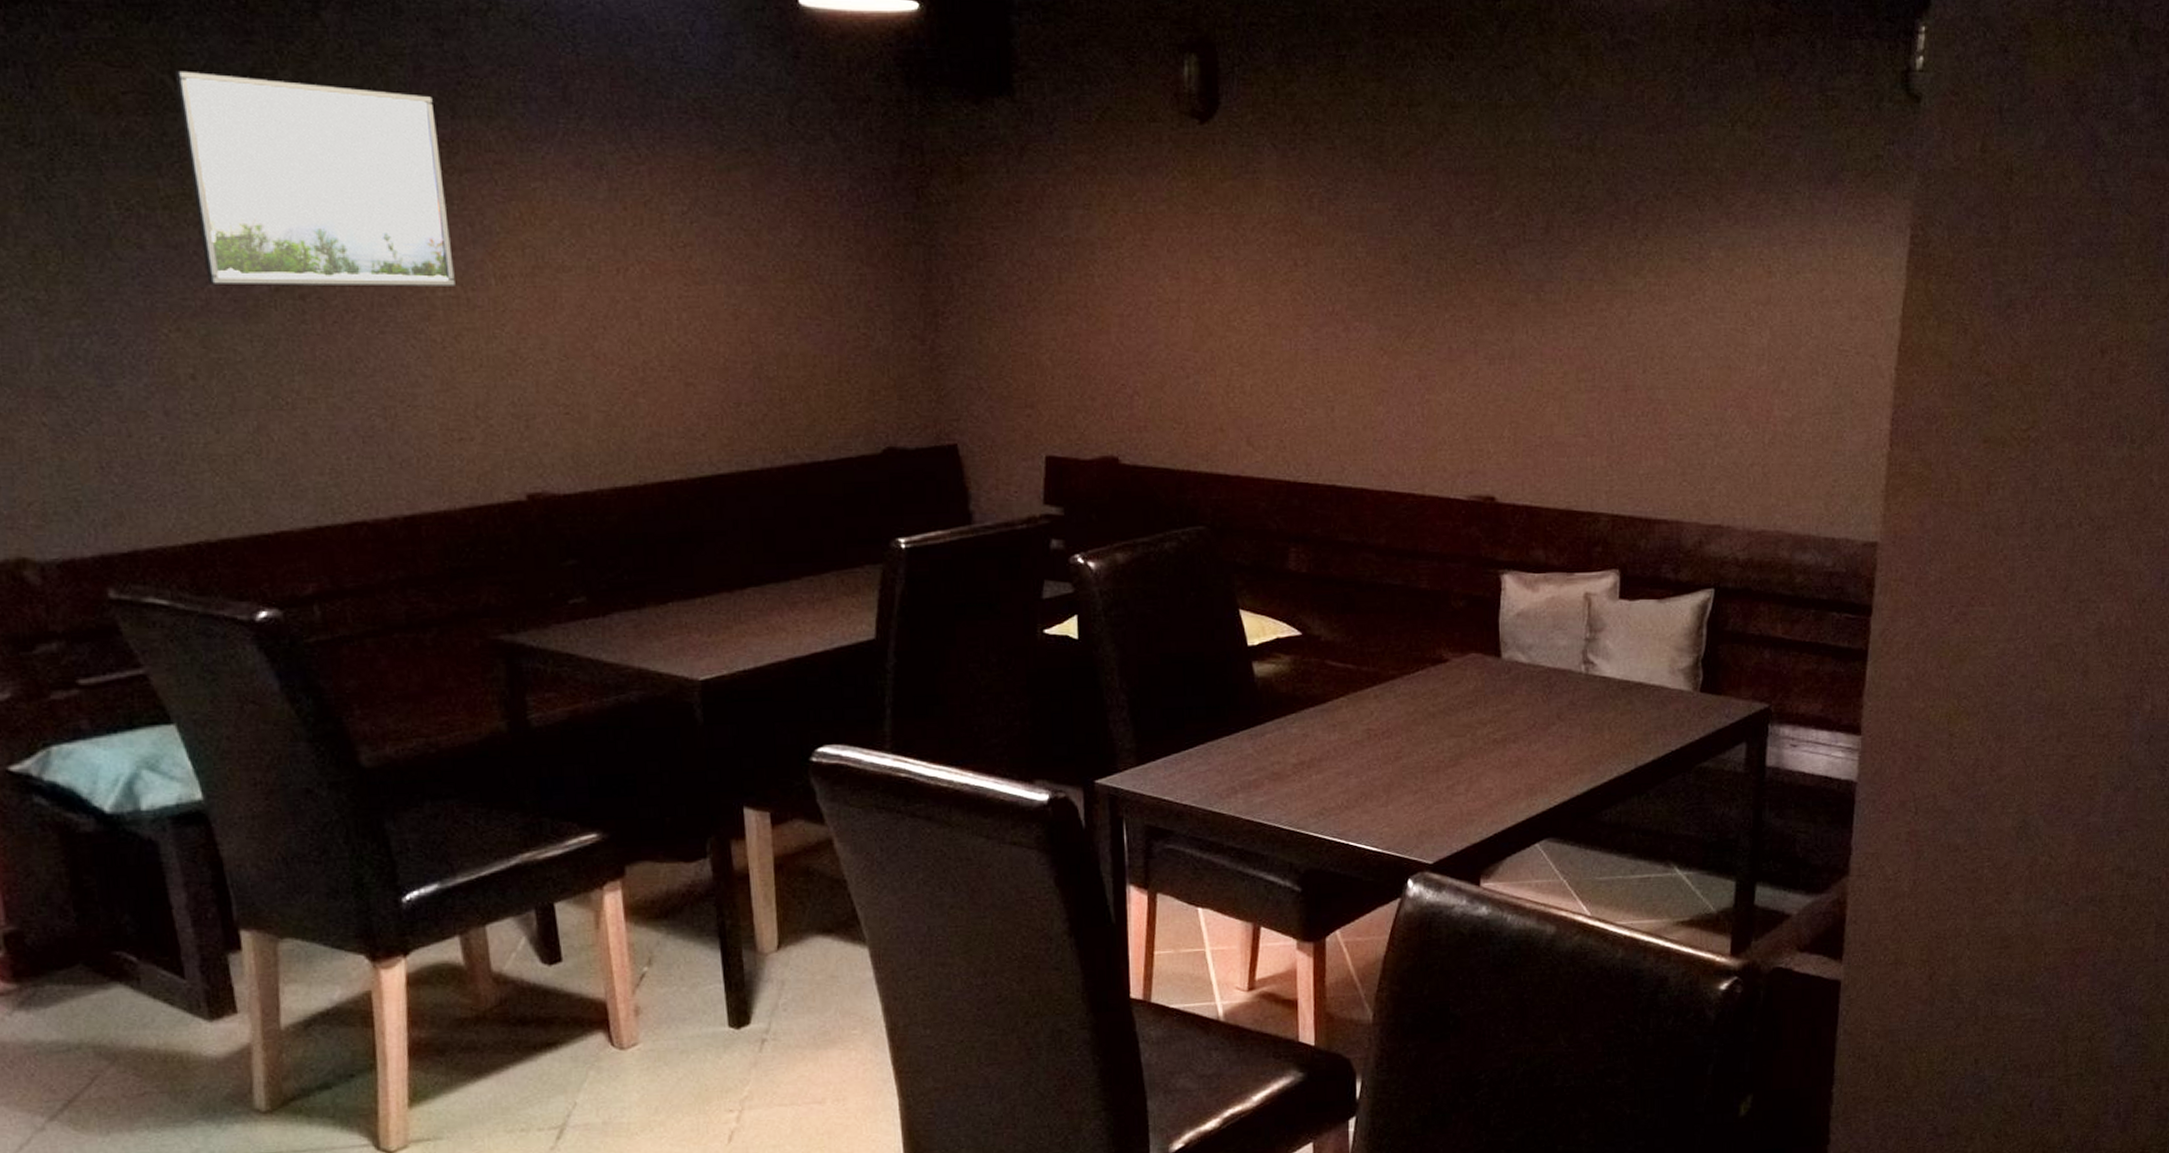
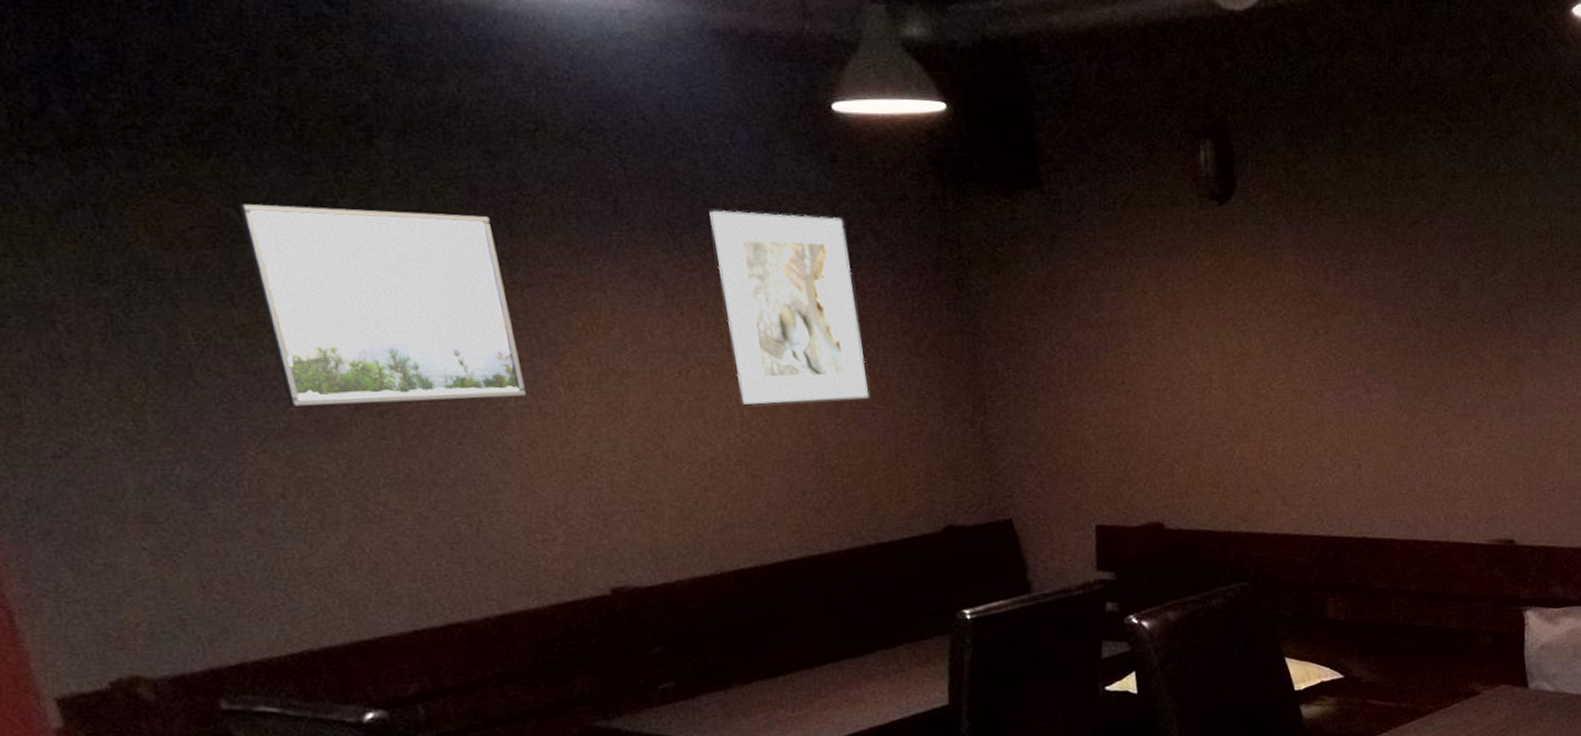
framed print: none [662,103,815,308] -> present [709,211,869,405]

